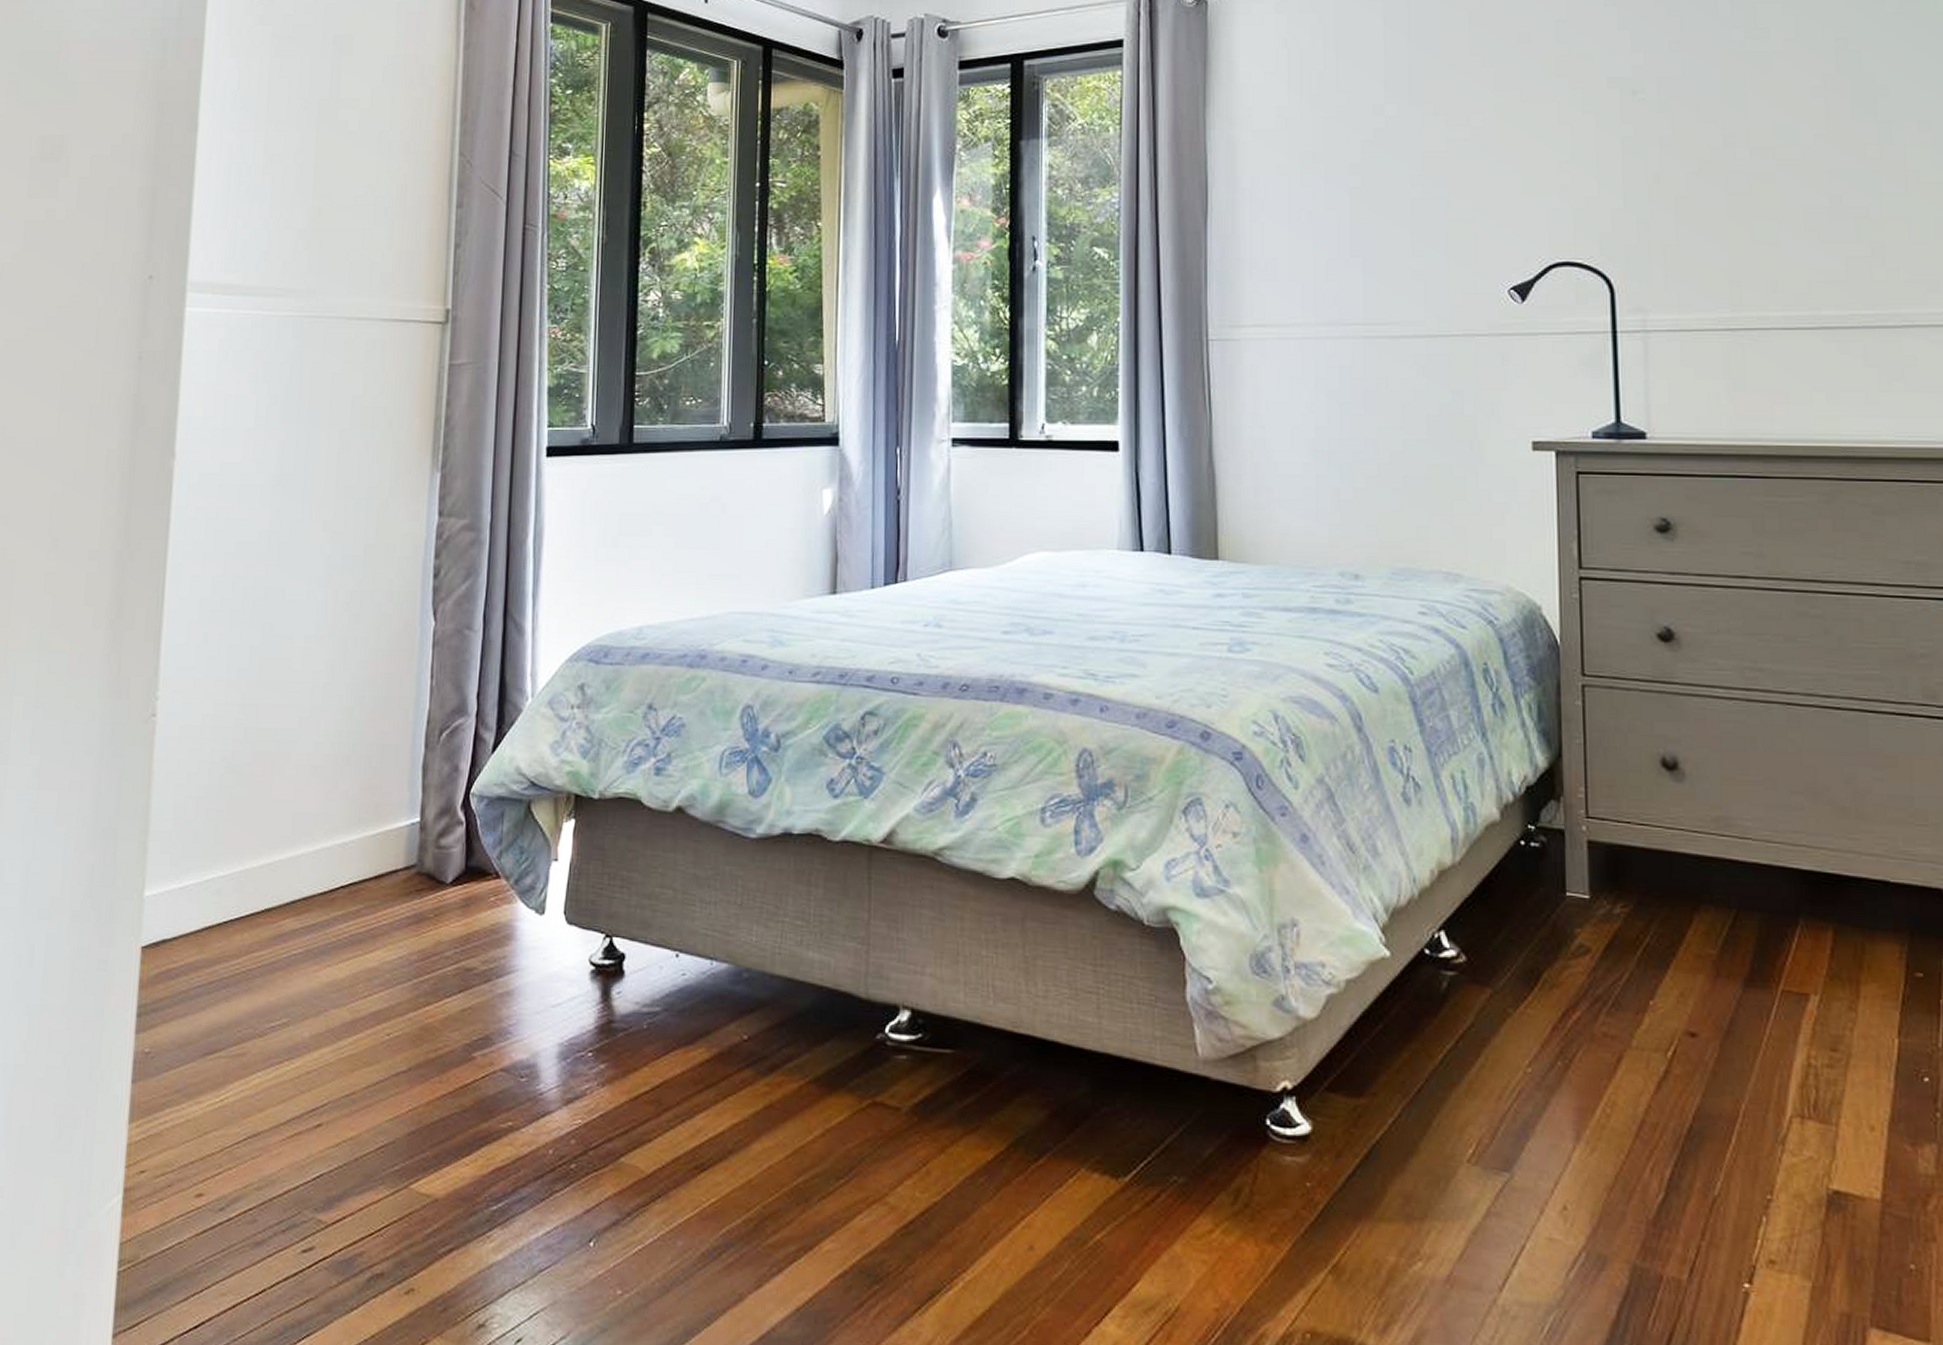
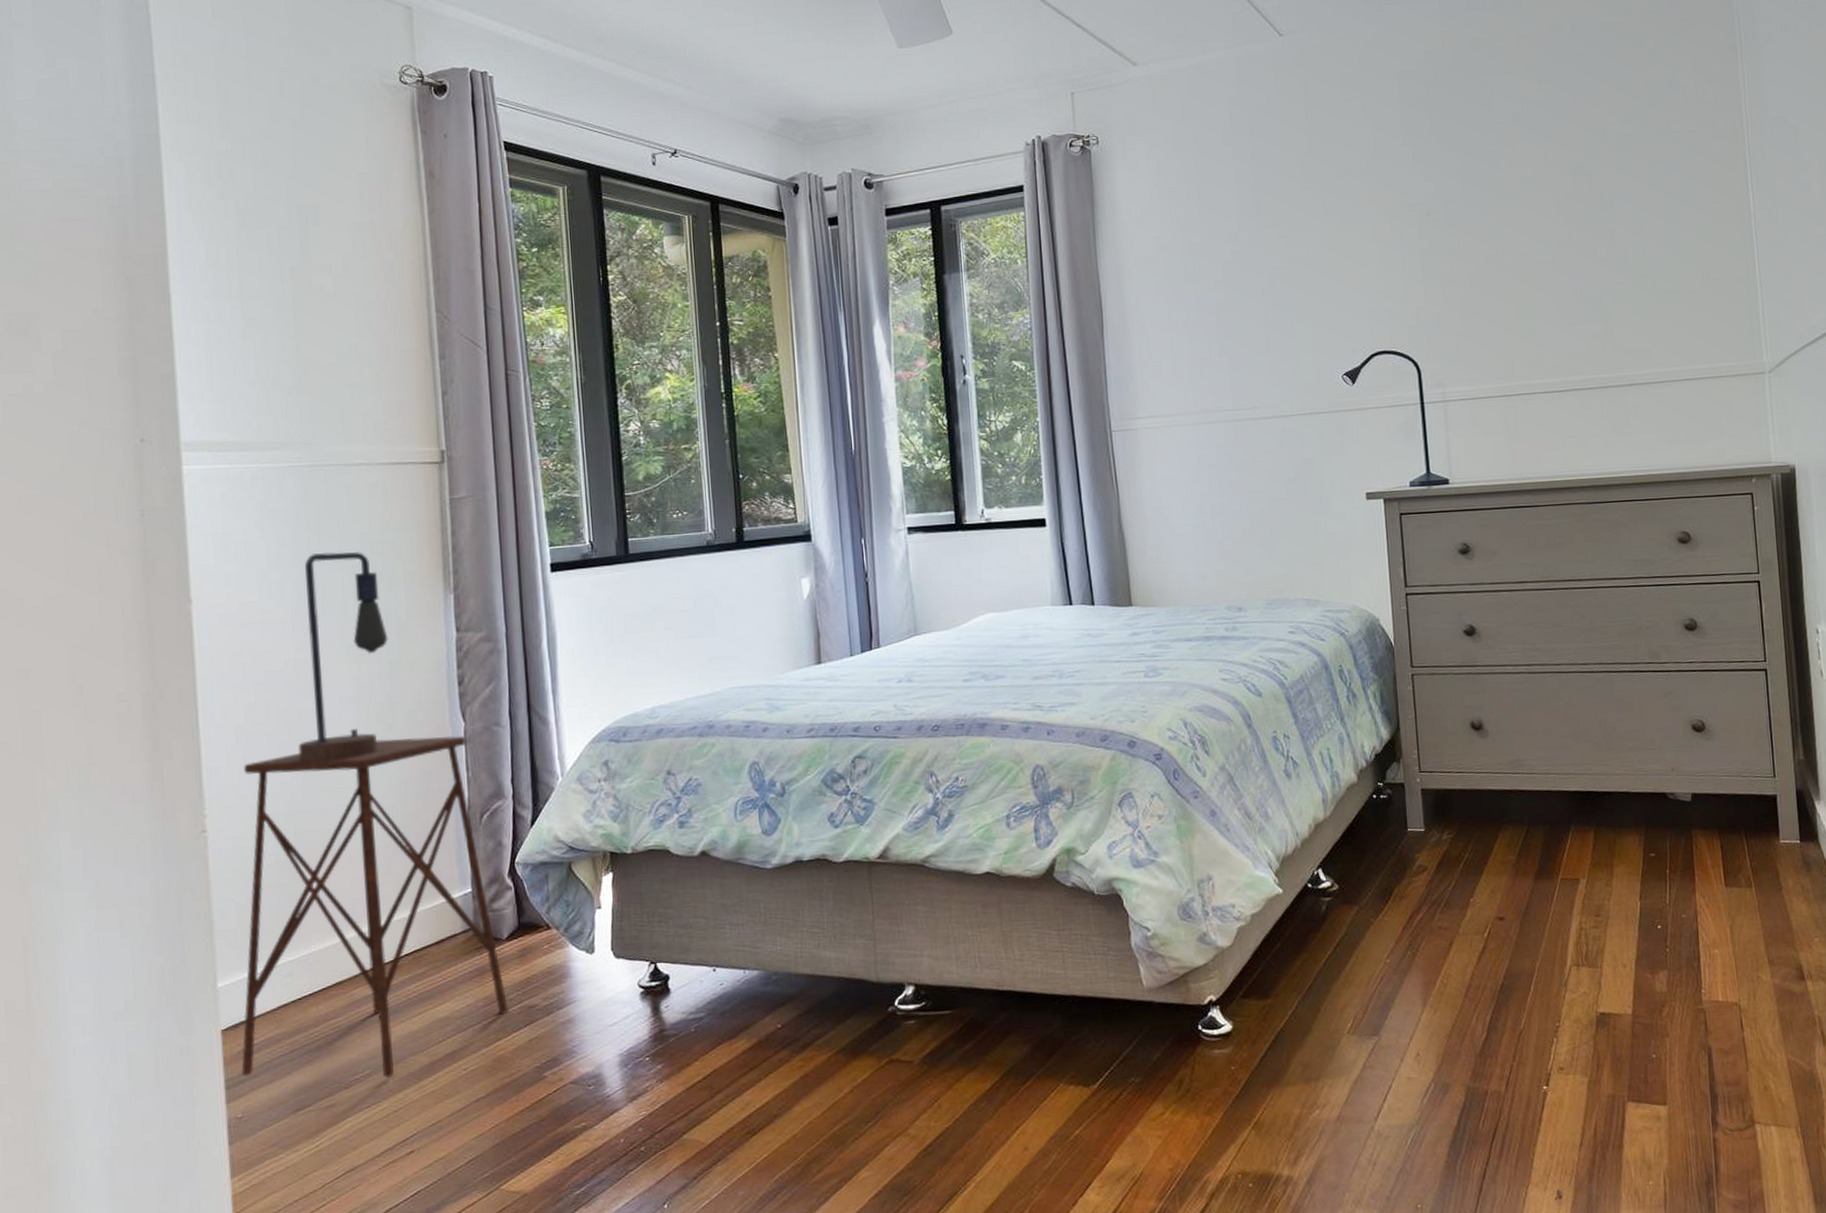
side table: none [155,631,444,1032] -> present [241,735,509,1078]
table lamp: none [259,413,367,650] -> present [298,552,388,762]

